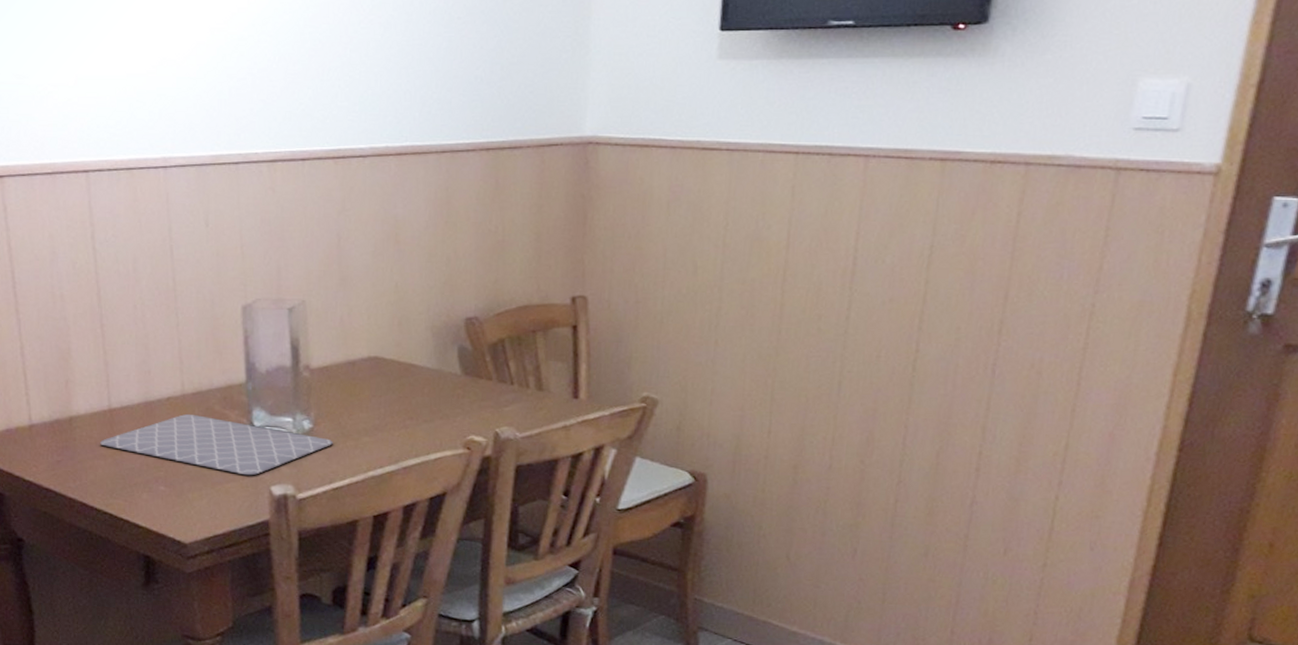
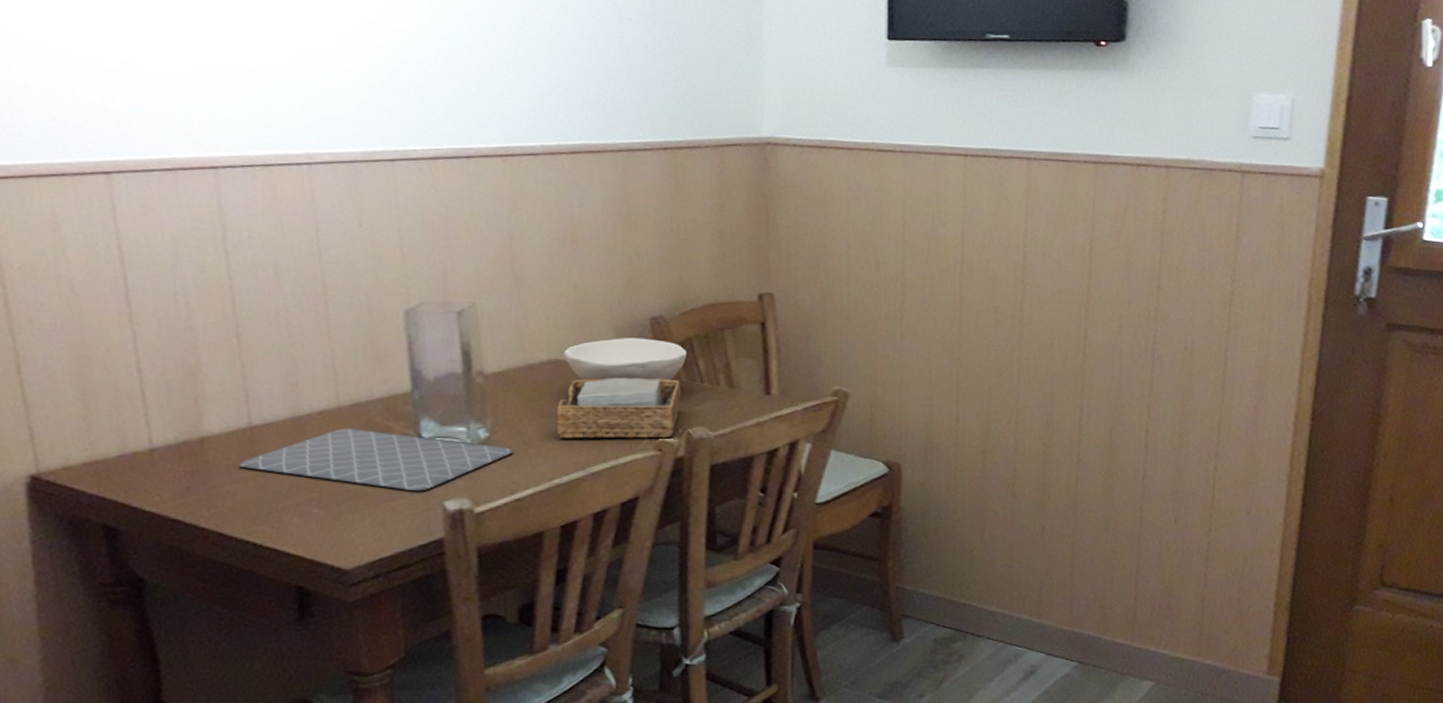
napkin holder: none [373,376,492,438] -> present [556,377,682,439]
bowl: none [383,337,499,380] -> present [564,338,687,381]

